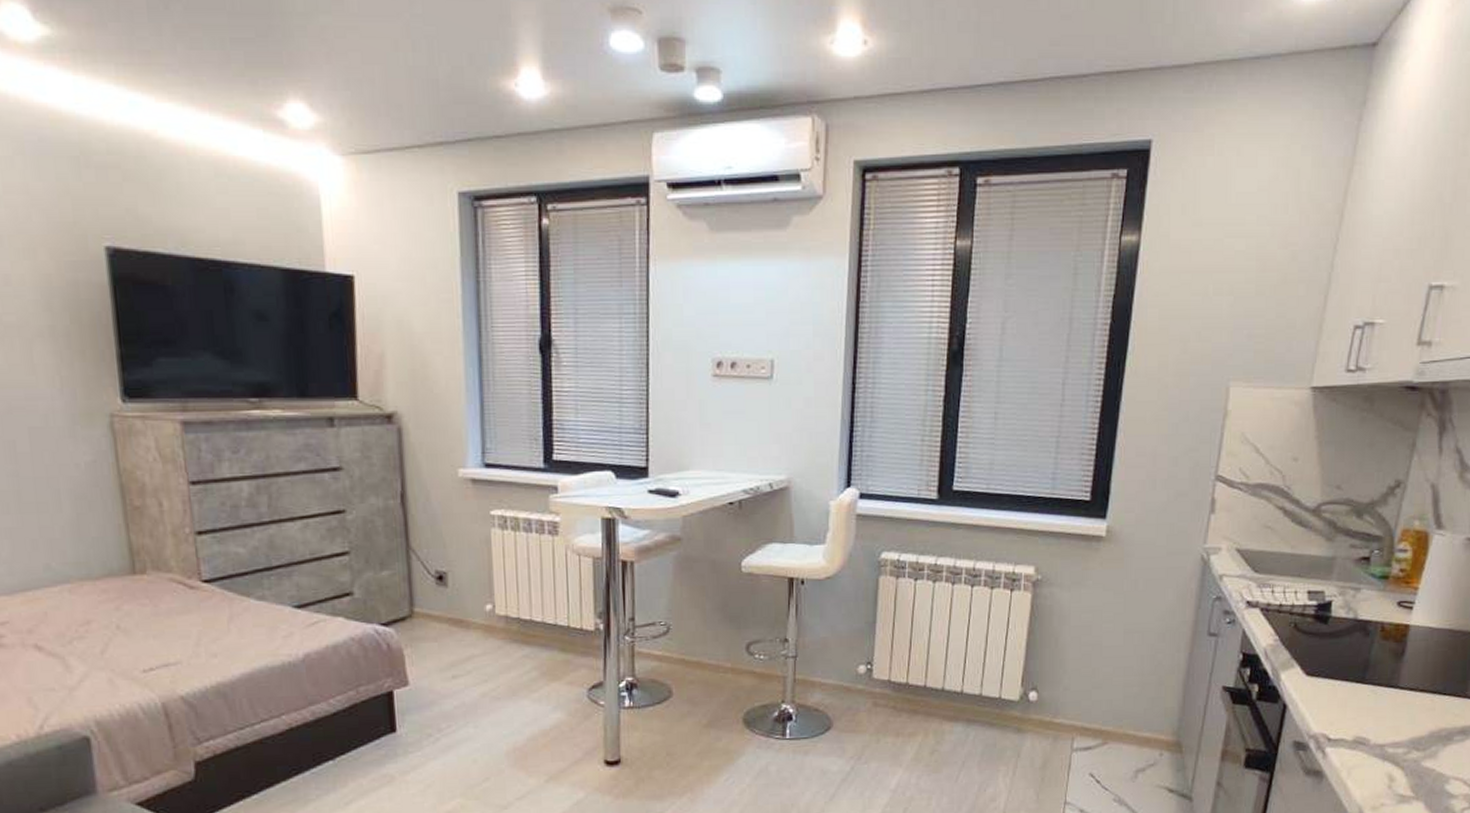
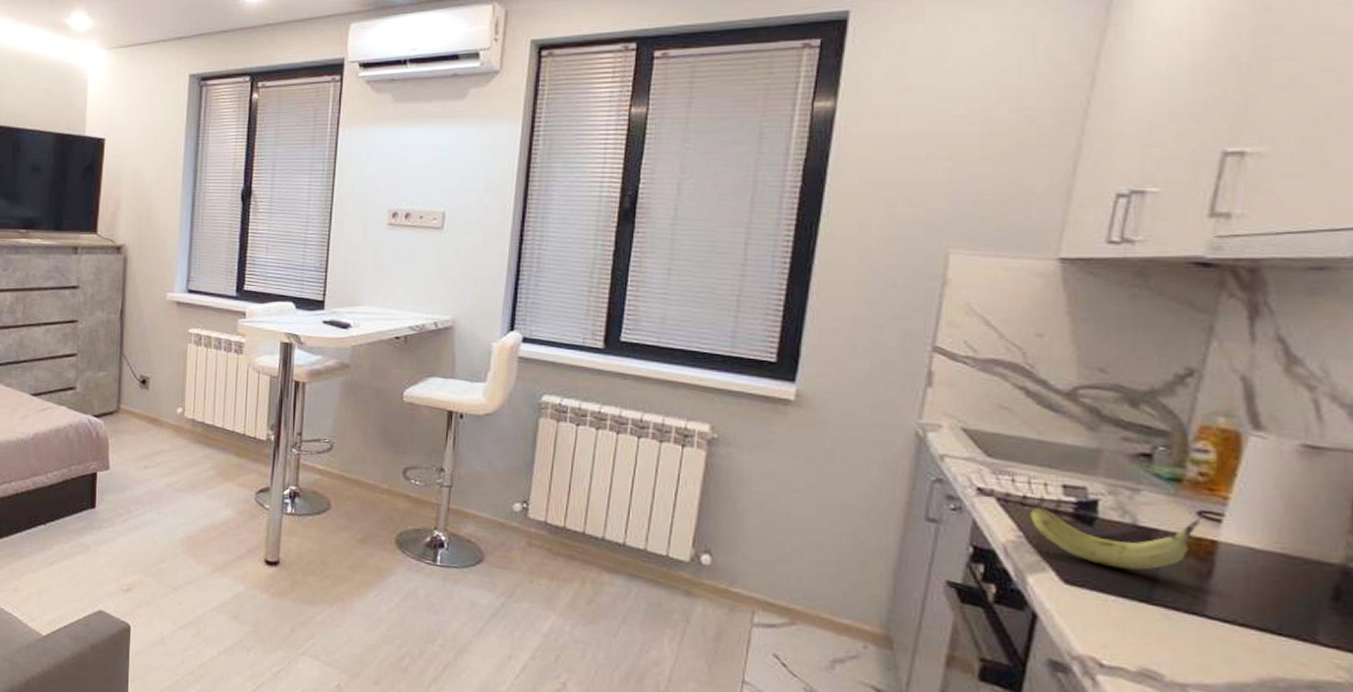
fruit: none [1284,604,1402,657] -> present [1030,506,1204,570]

